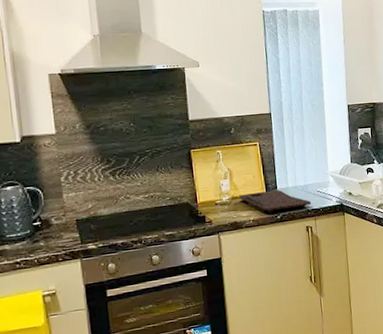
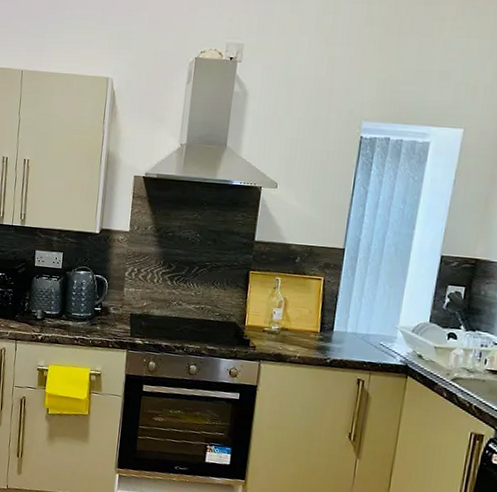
cutting board: present [239,189,311,213] -> none [289,327,369,358]

